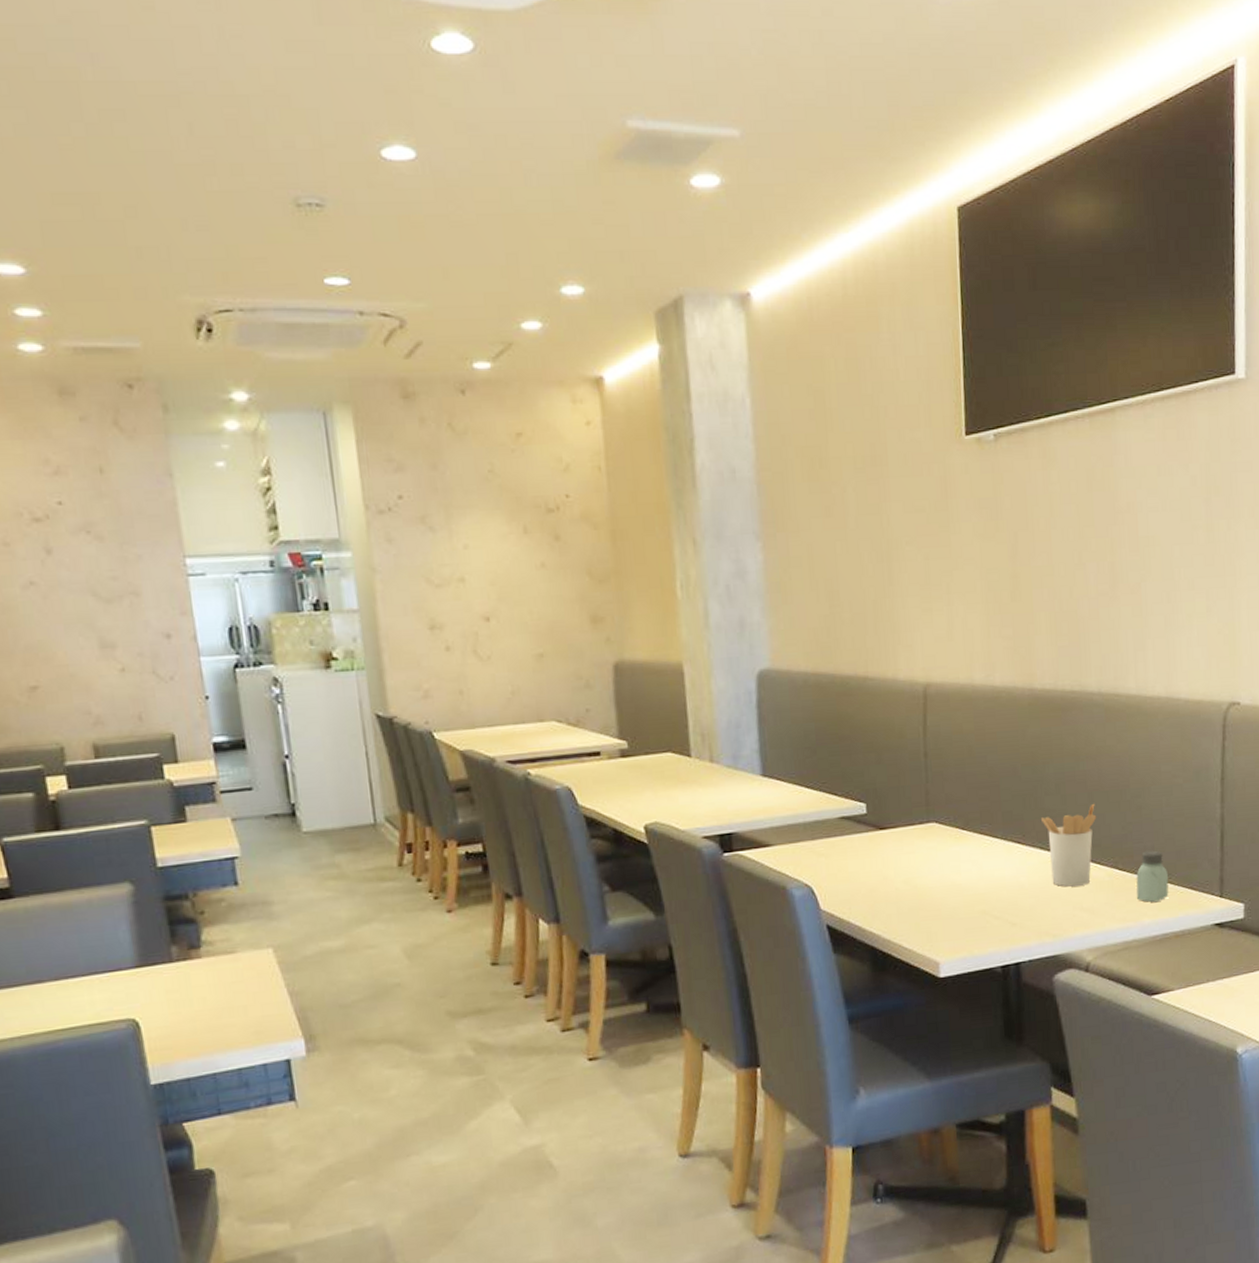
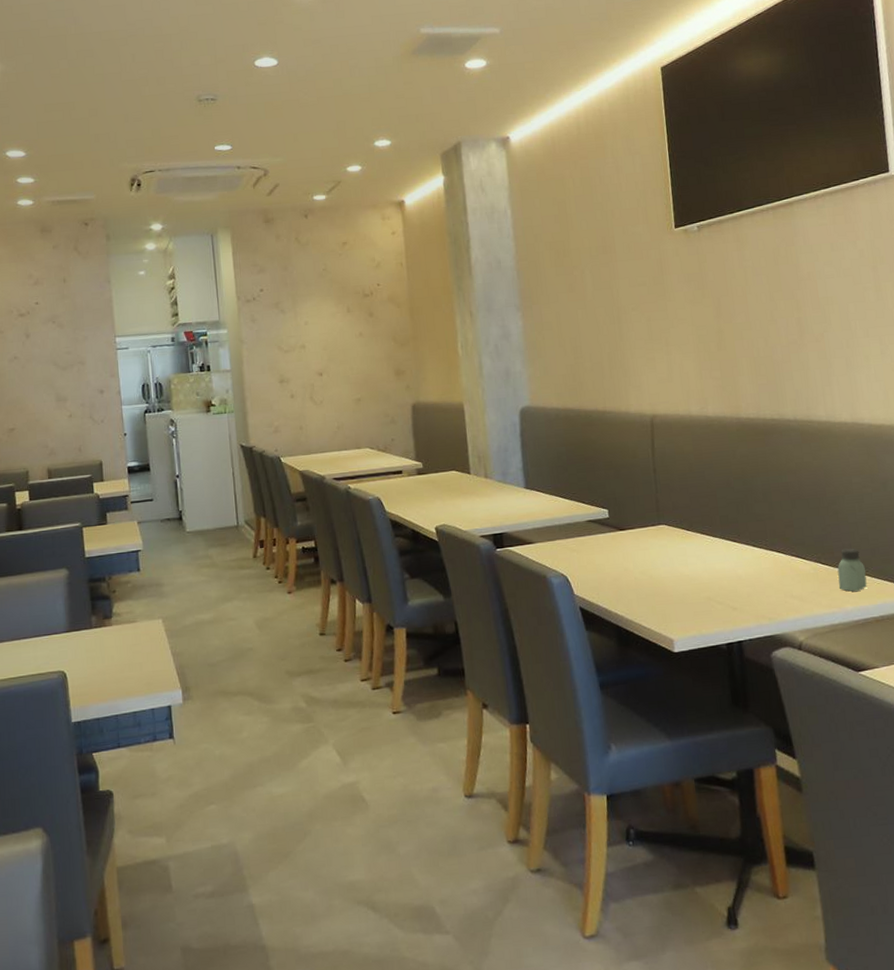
utensil holder: present [1042,803,1097,887] -> none [753,509,800,578]

